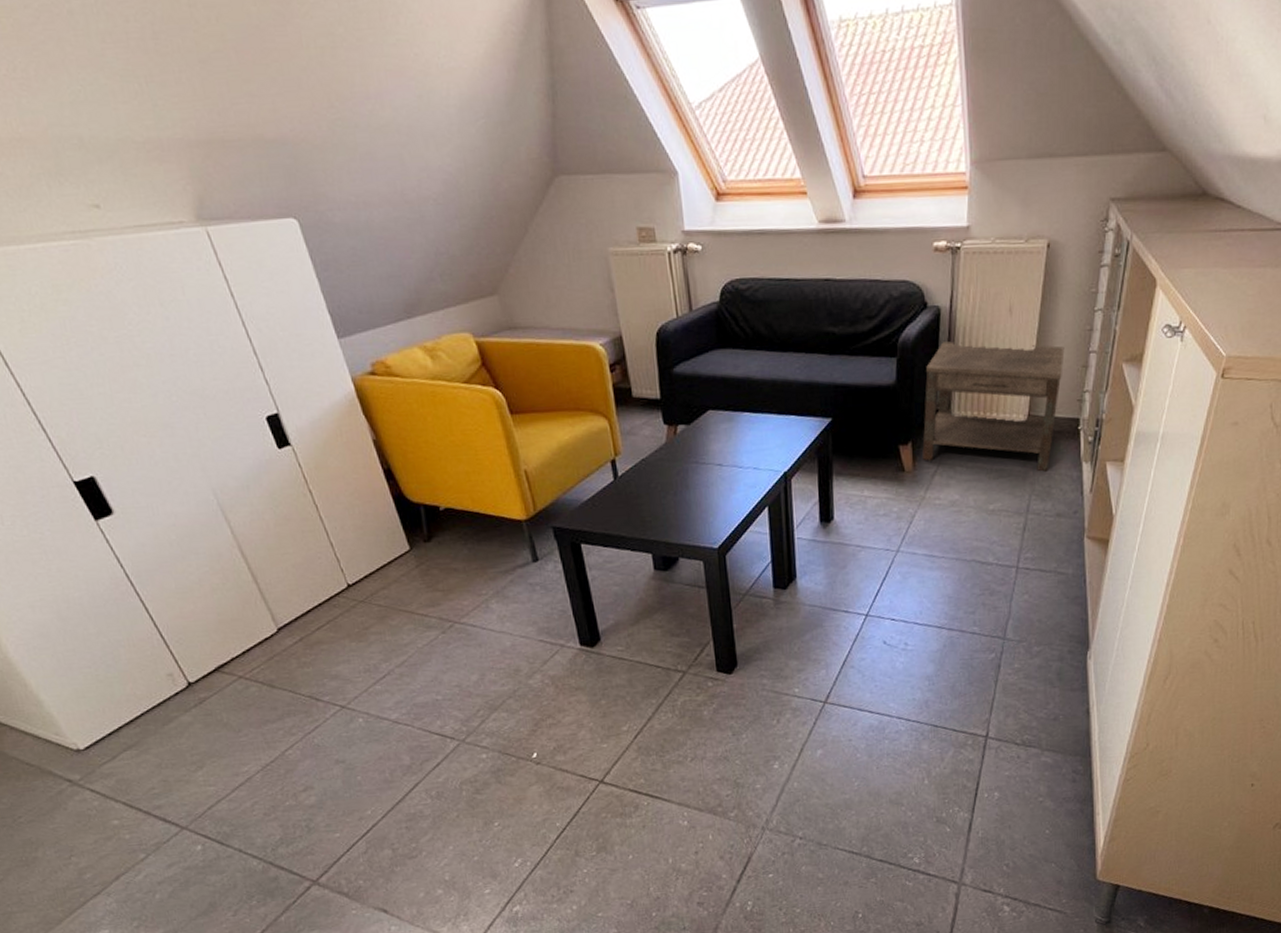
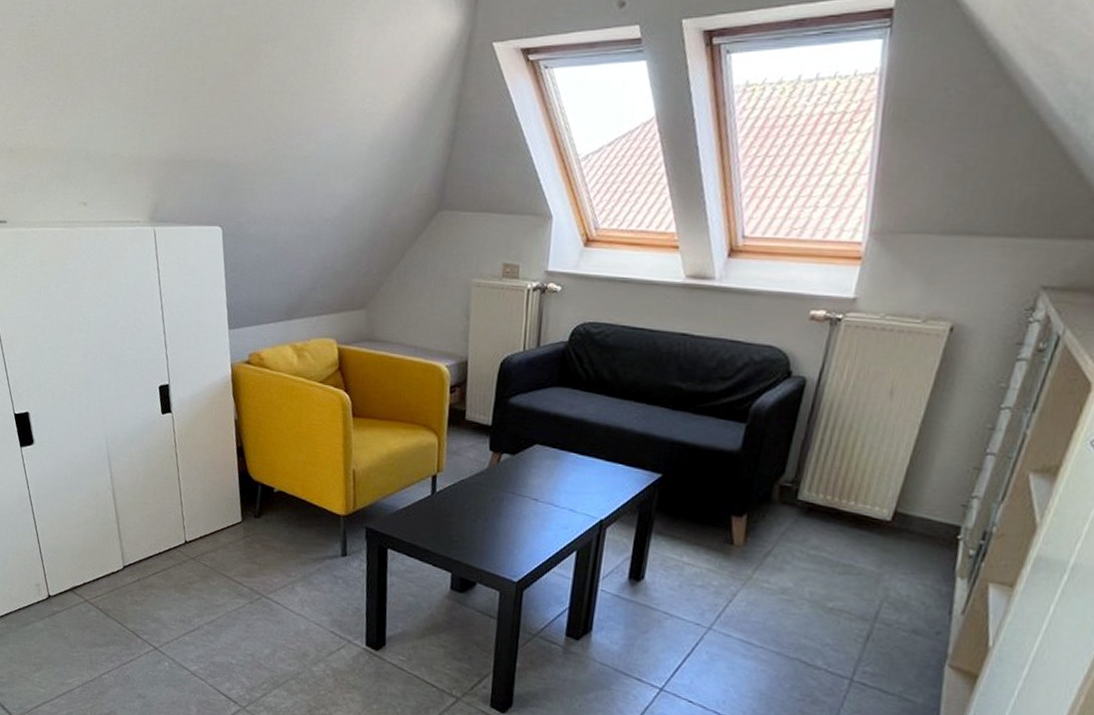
side table: present [922,341,1065,472] -> none [757,415,954,579]

